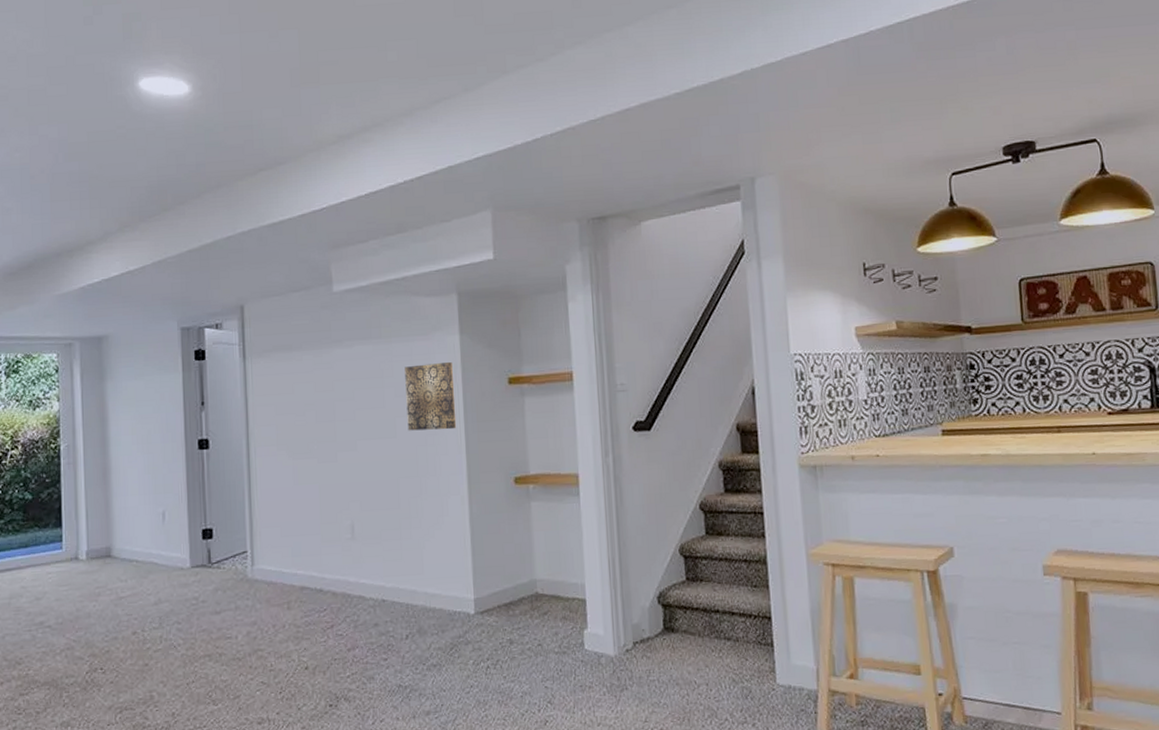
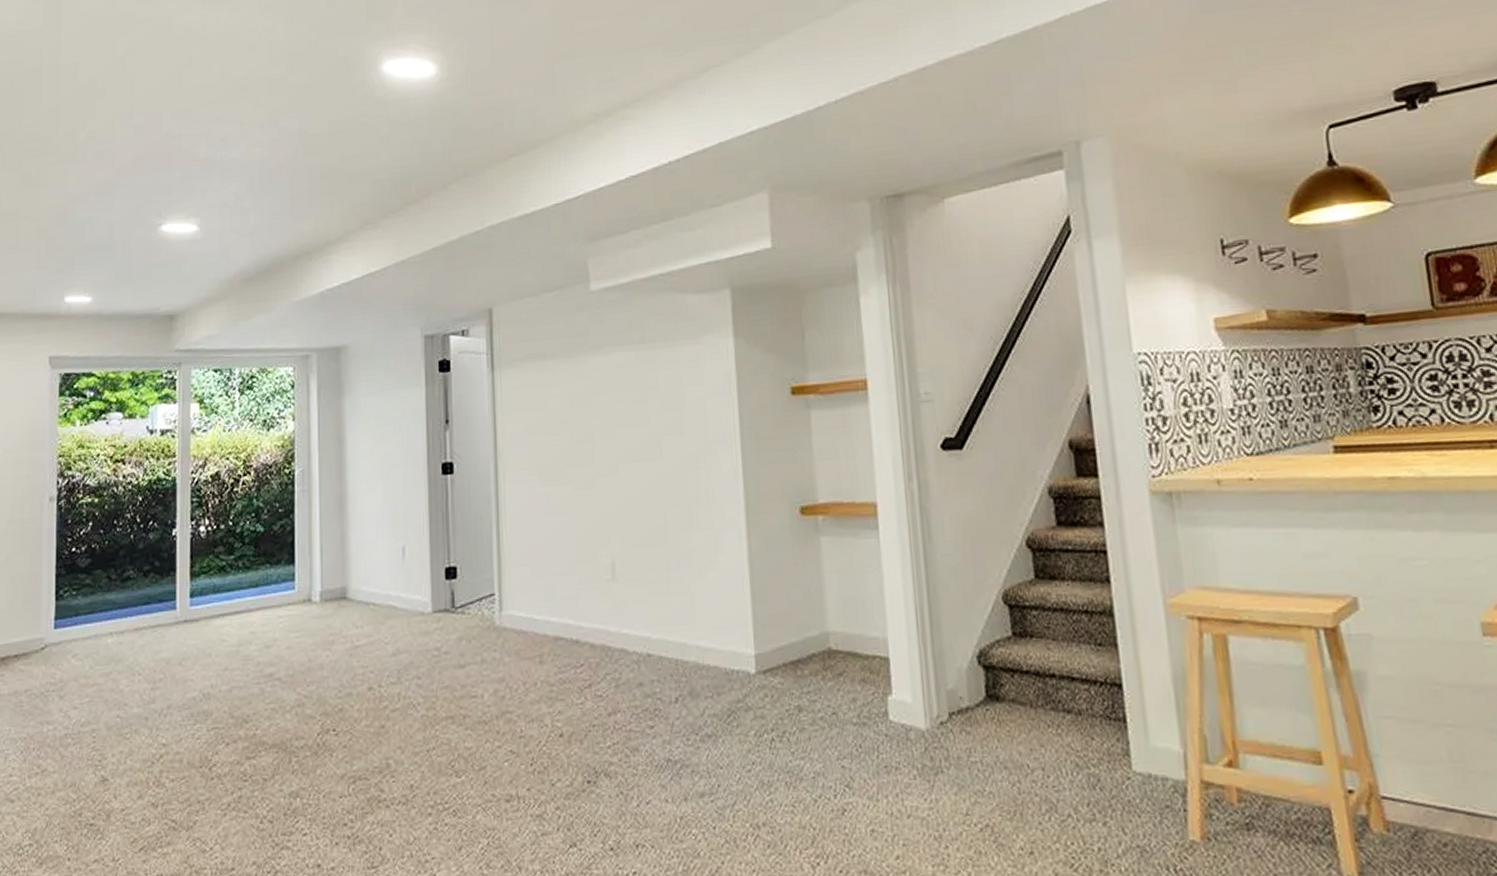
wall art: present [405,362,457,431] -> none [671,370,732,452]

